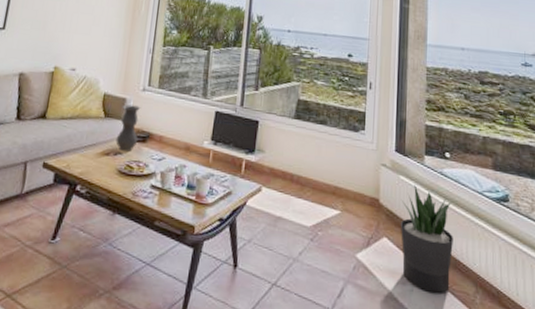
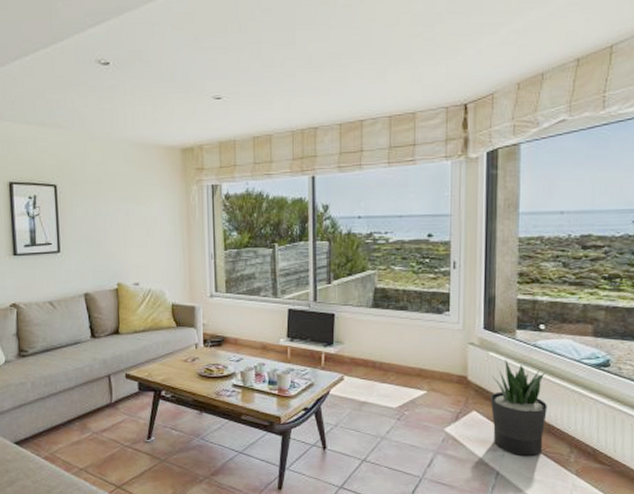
vase: present [115,104,141,153] -> none [191,312,214,357]

